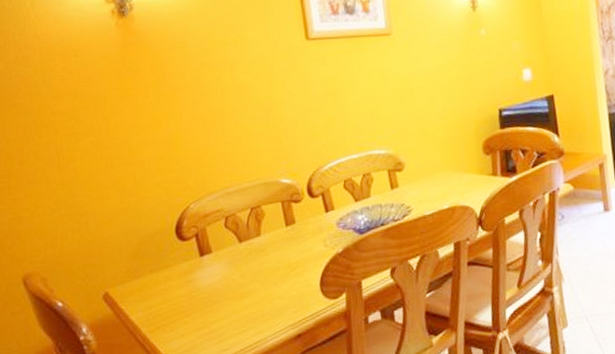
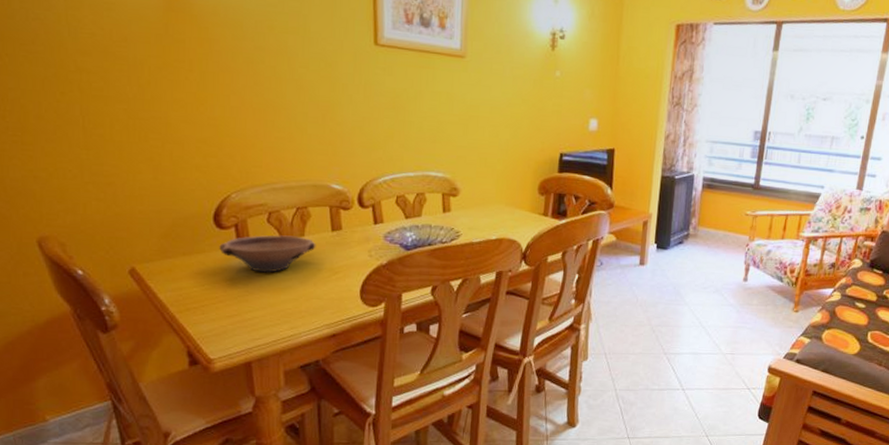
bowl: none [183,236,273,279] -> present [219,235,316,273]

